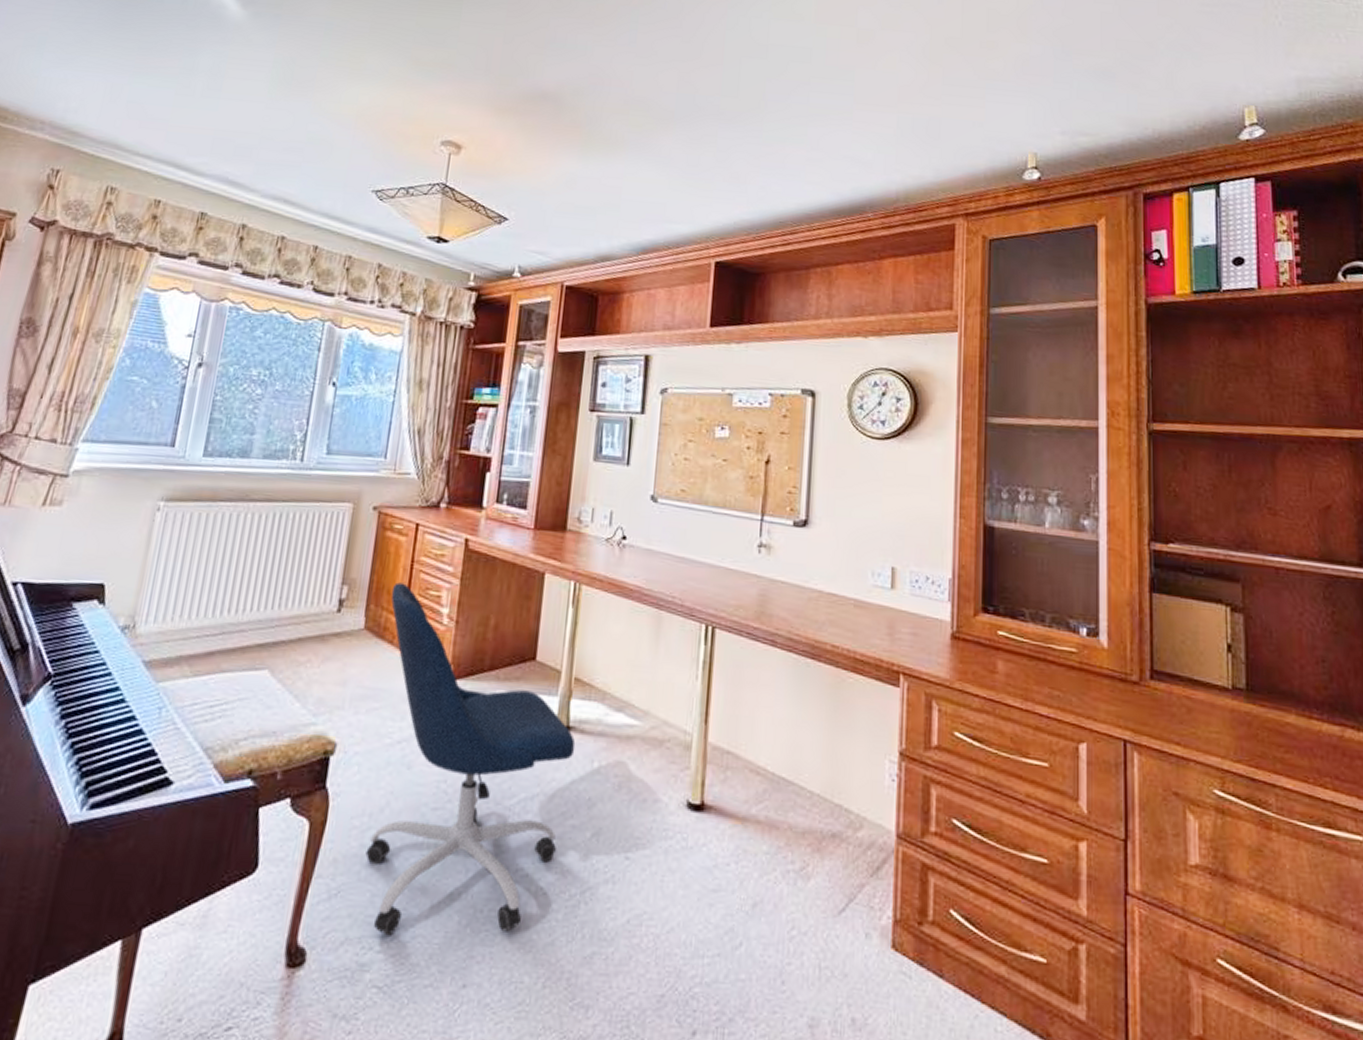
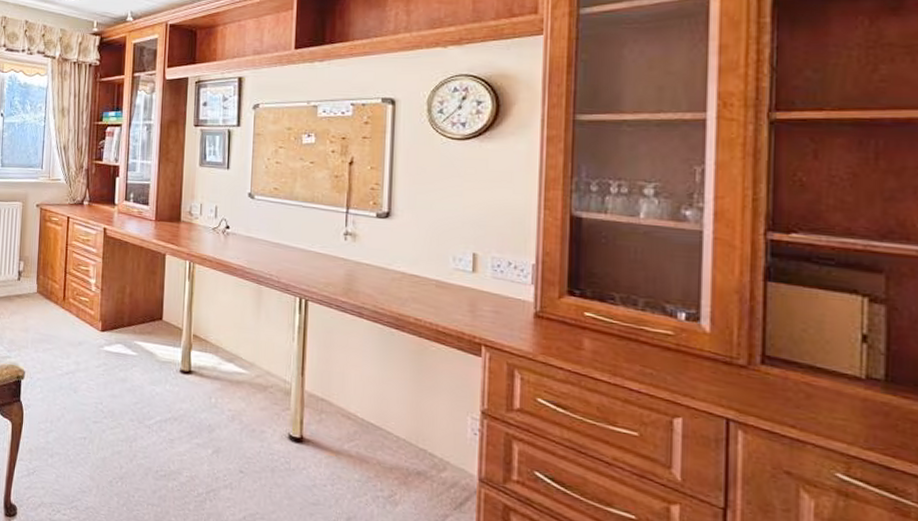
office chair: present [365,582,576,936] -> none [50,260,197,513]

